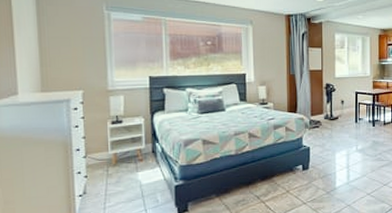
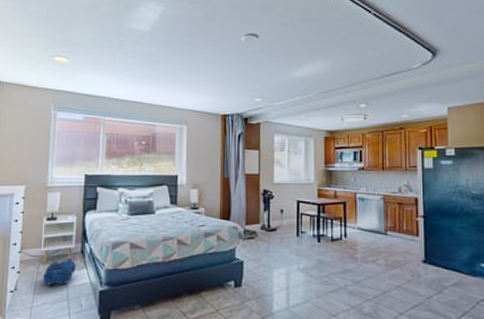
backpack: none [113,159,148,186] -> present [42,259,76,286]

